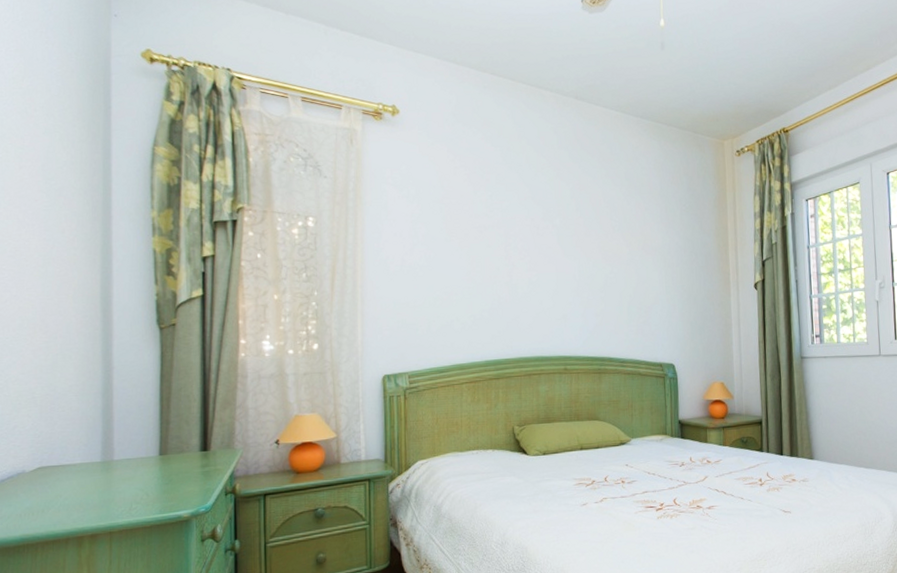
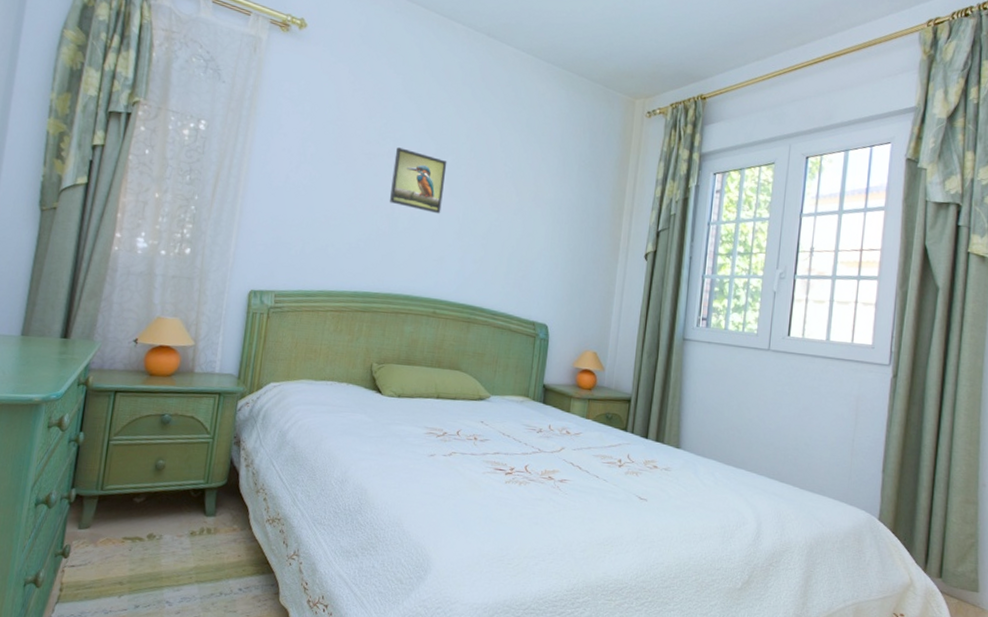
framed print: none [504,217,557,275] -> present [390,147,447,214]

